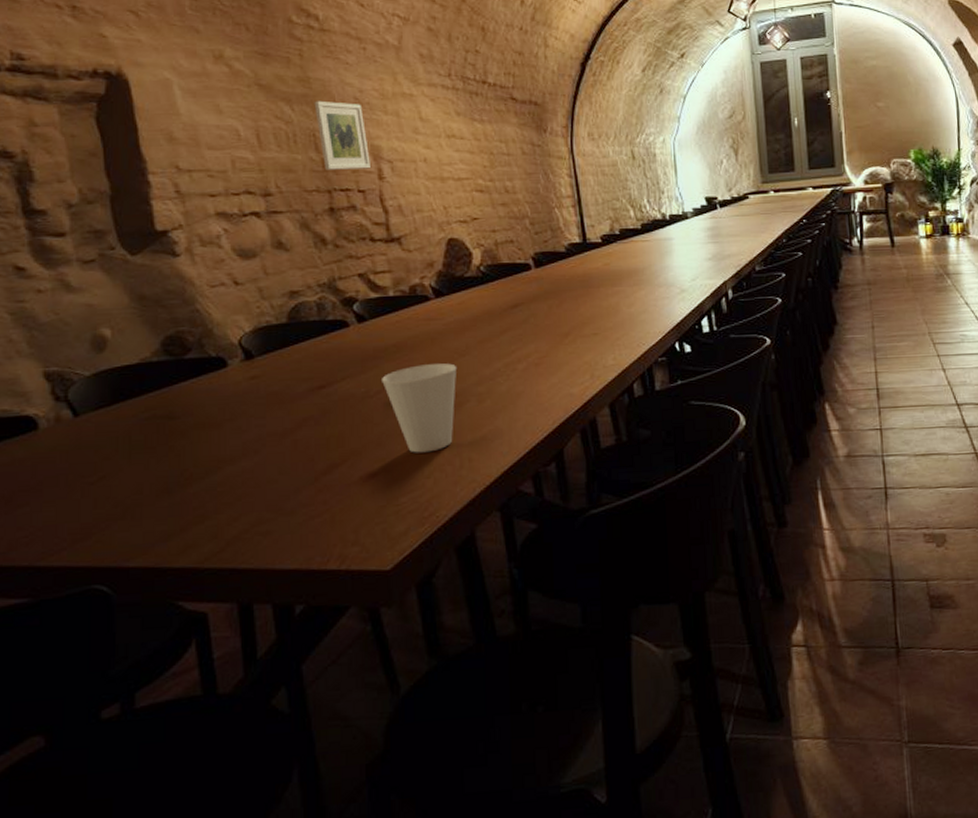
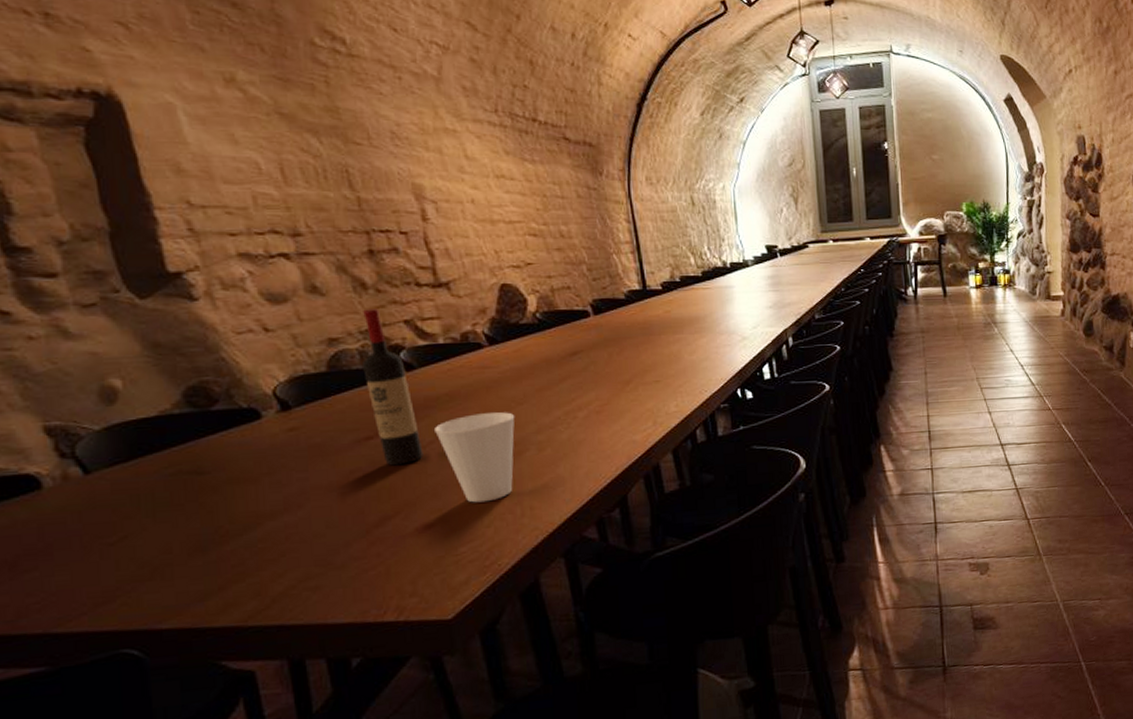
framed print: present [314,100,370,170] -> none [345,133,412,209]
wine bottle: none [319,263,370,415] -> present [363,309,423,466]

